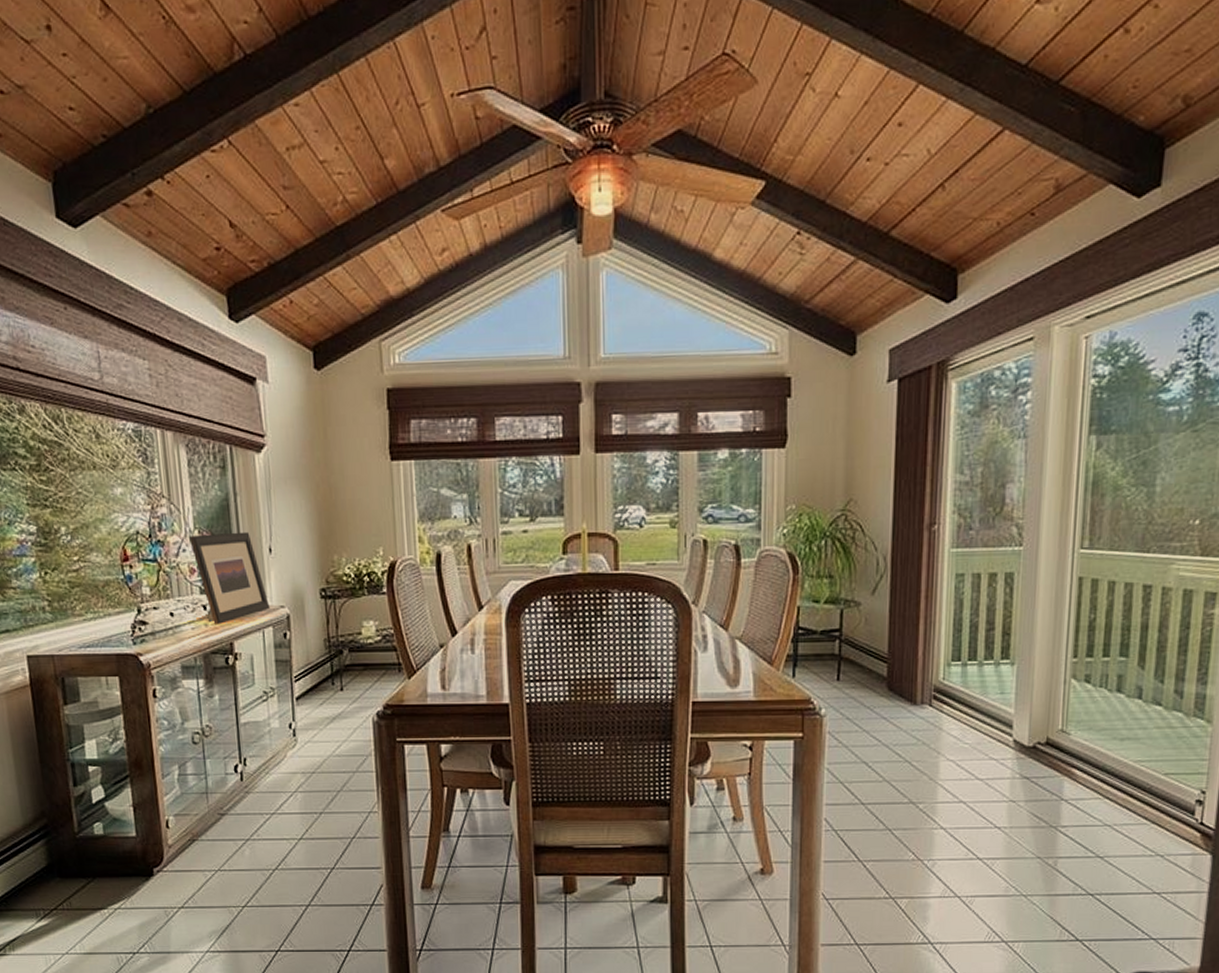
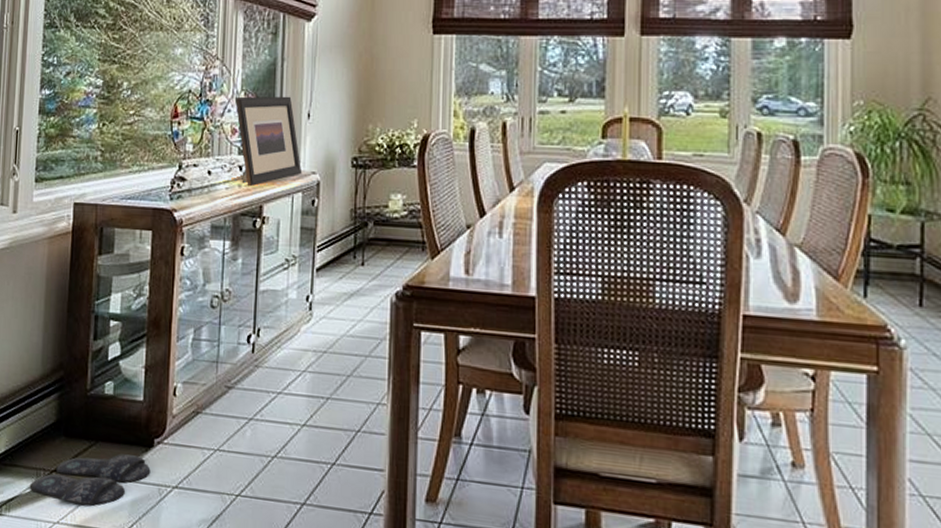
slippers: none [30,885,154,935] -> present [29,453,151,506]

